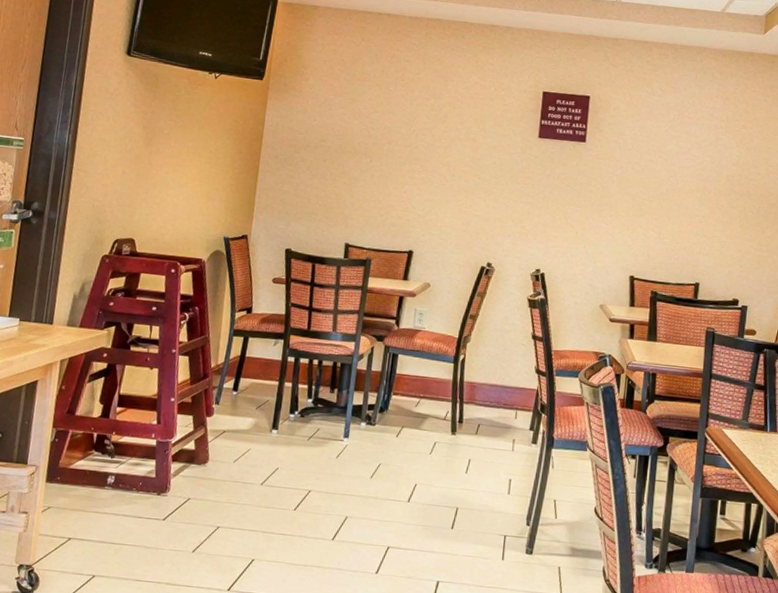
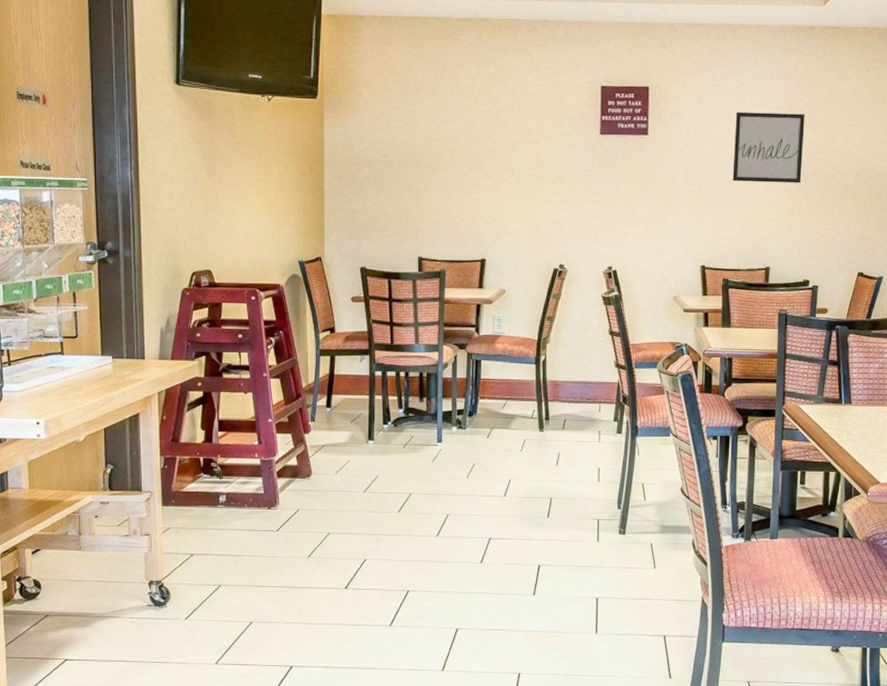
wall art: none [666,127,742,202] -> present [732,111,805,184]

